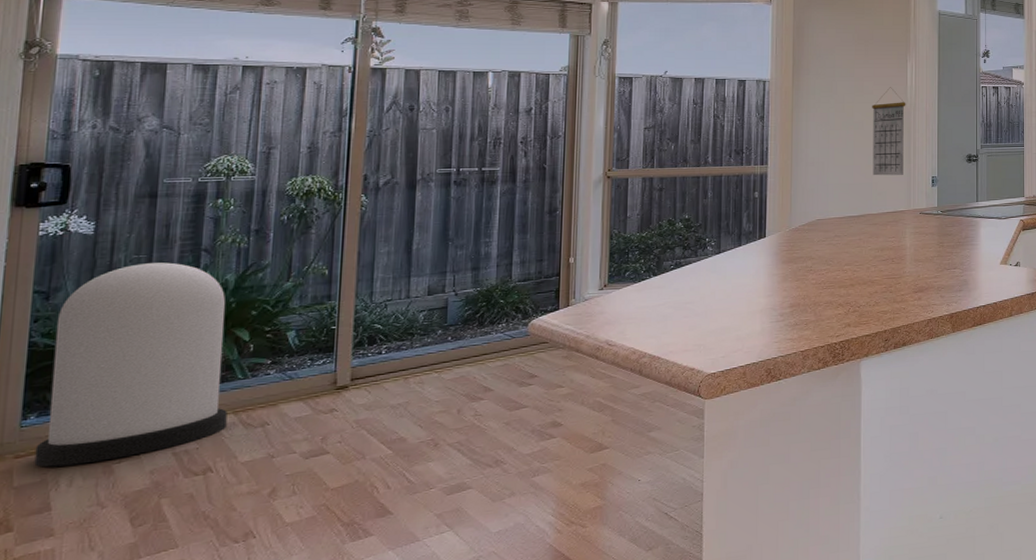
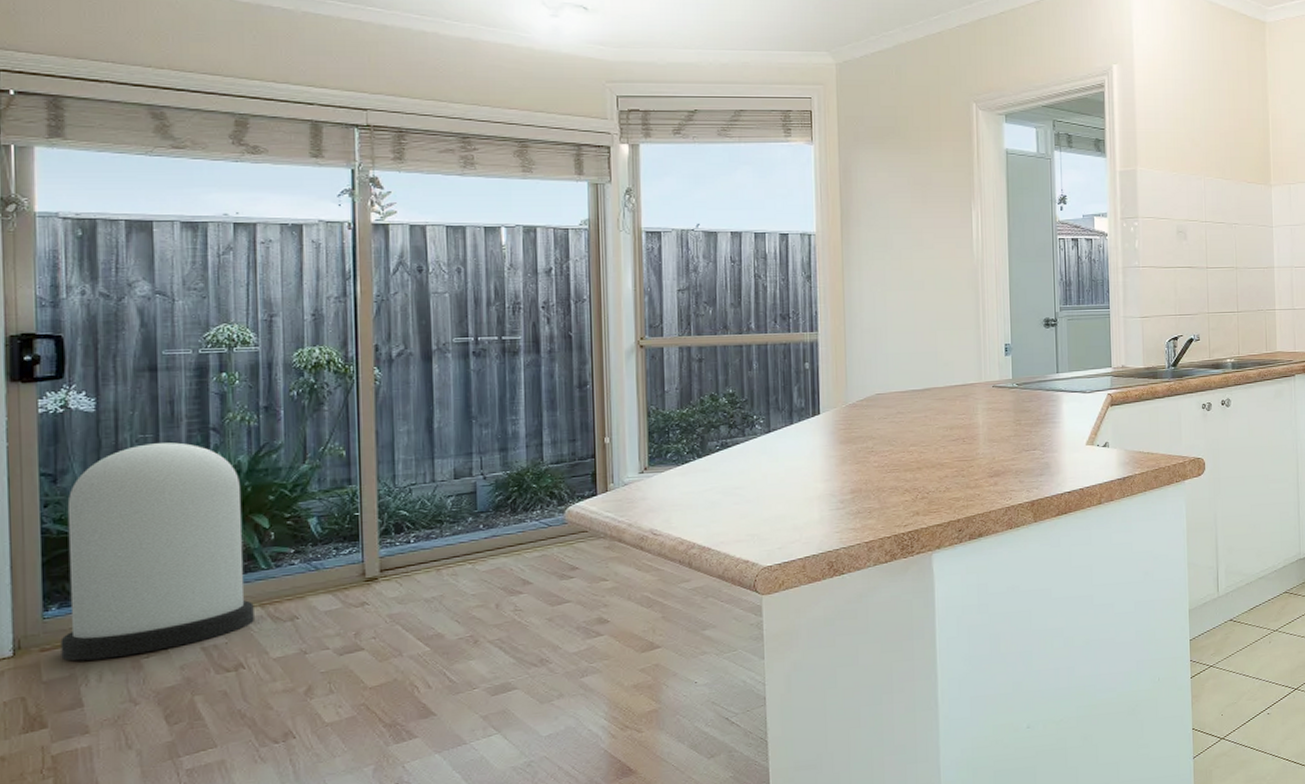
calendar: present [872,87,906,176] -> none [933,240,972,344]

